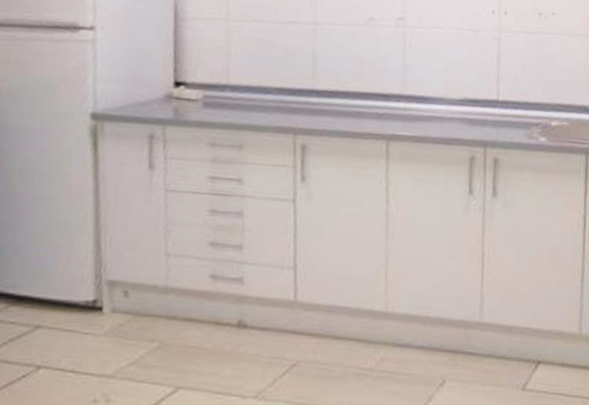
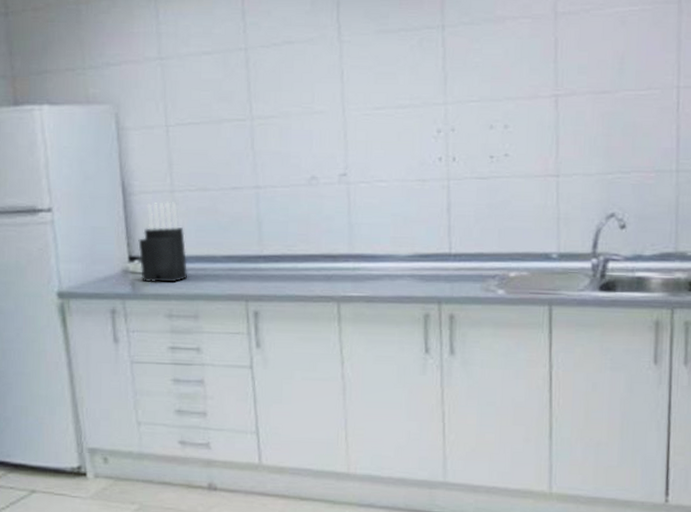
knife block: none [185,29,237,111] -> present [138,201,188,283]

